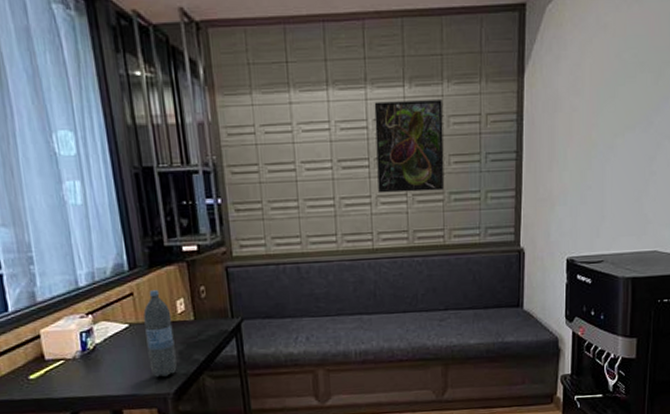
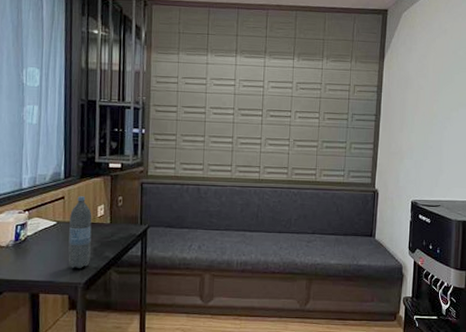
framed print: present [374,100,445,193] -> none [267,69,322,139]

